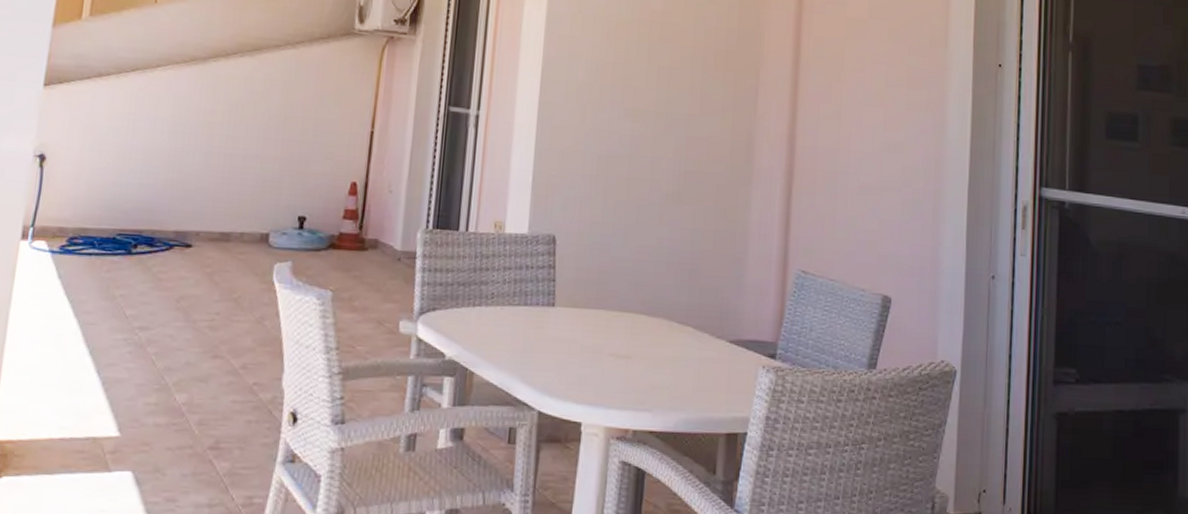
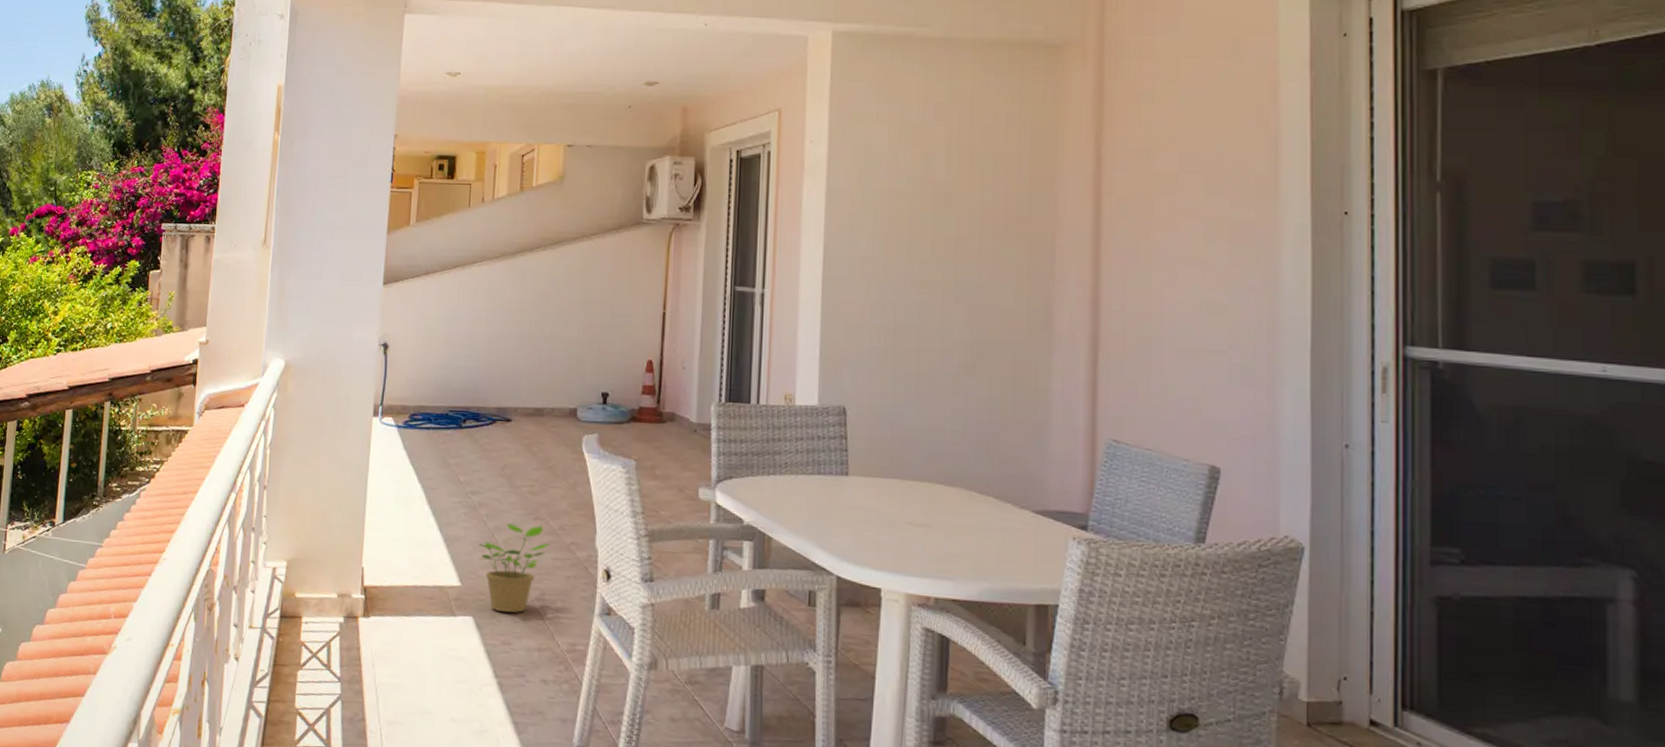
potted plant: none [144,363,231,465] -> present [478,524,551,613]

